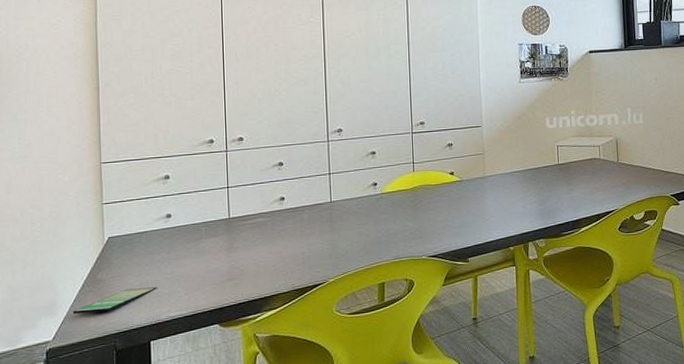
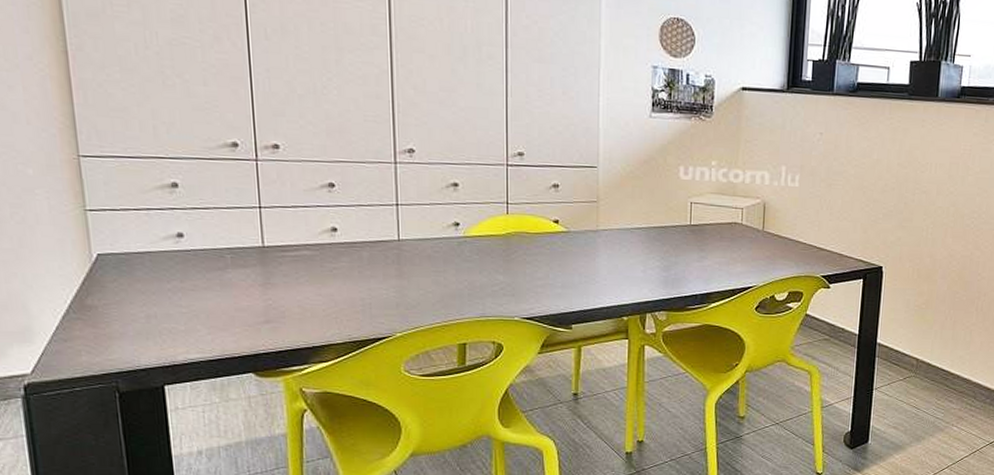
smartphone: present [72,287,158,315] -> none [55,320,171,346]

